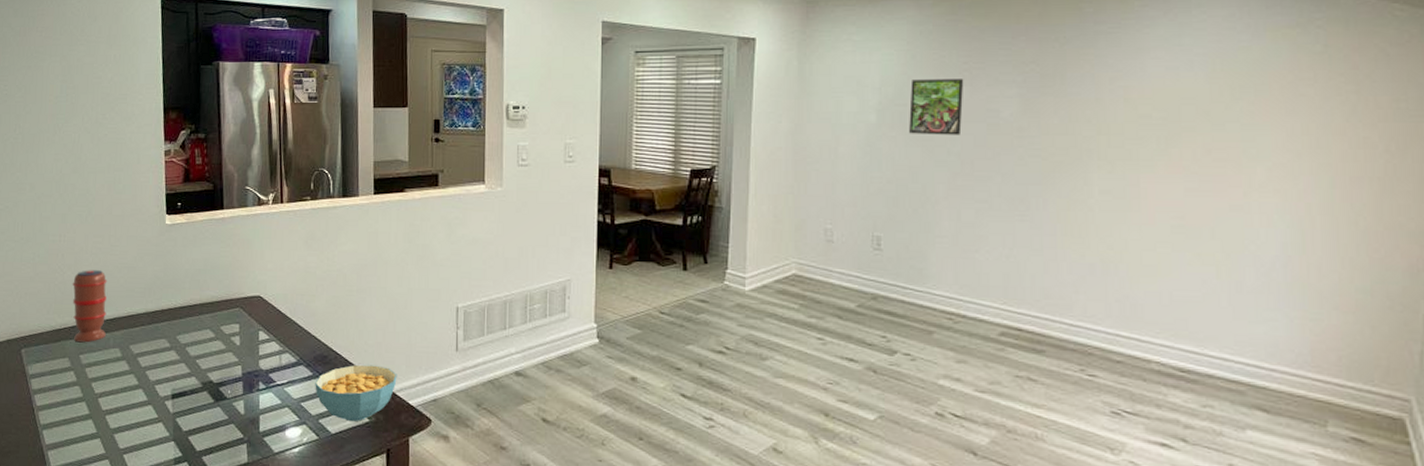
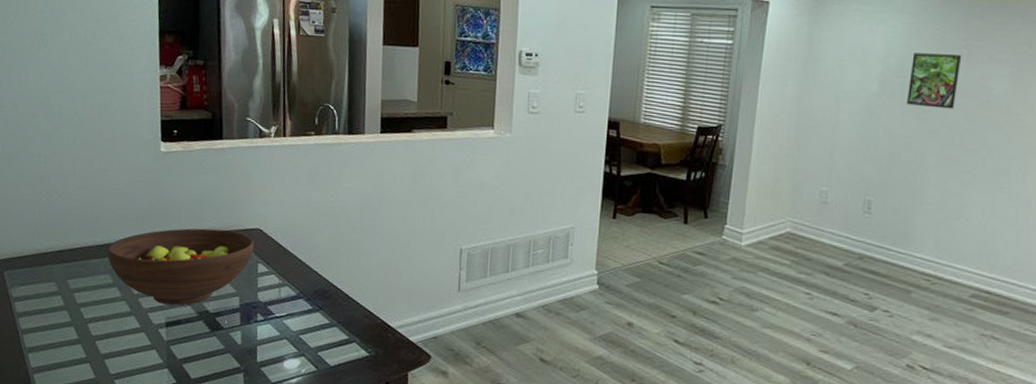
spice grinder: present [72,270,107,343] -> none [59,194,97,268]
fruit bowl: none [116,298,255,377] -> present [107,228,254,306]
cereal bowl: present [315,364,397,422] -> none [314,300,398,355]

